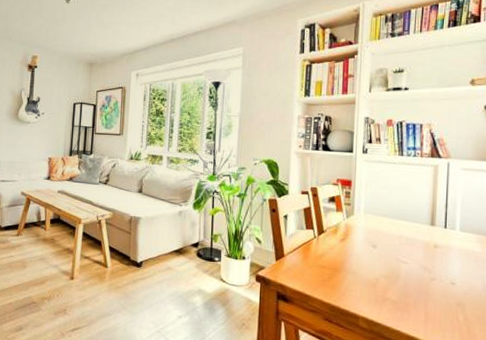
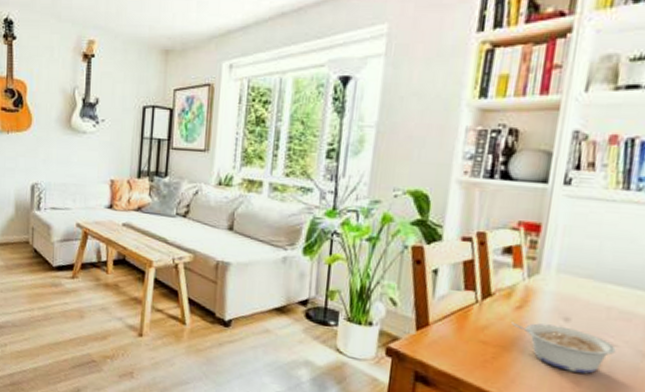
legume: none [339,250,407,285] -> present [511,322,616,374]

